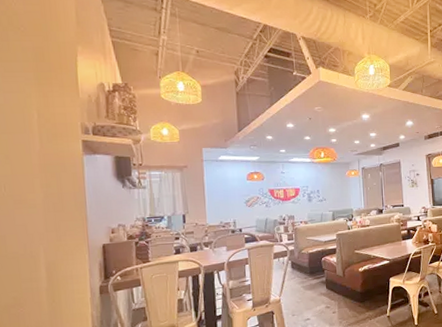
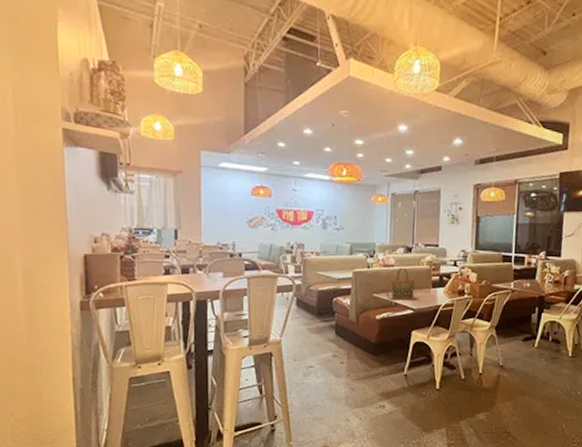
handbag: none [365,227,393,255] -> present [386,268,420,301]

